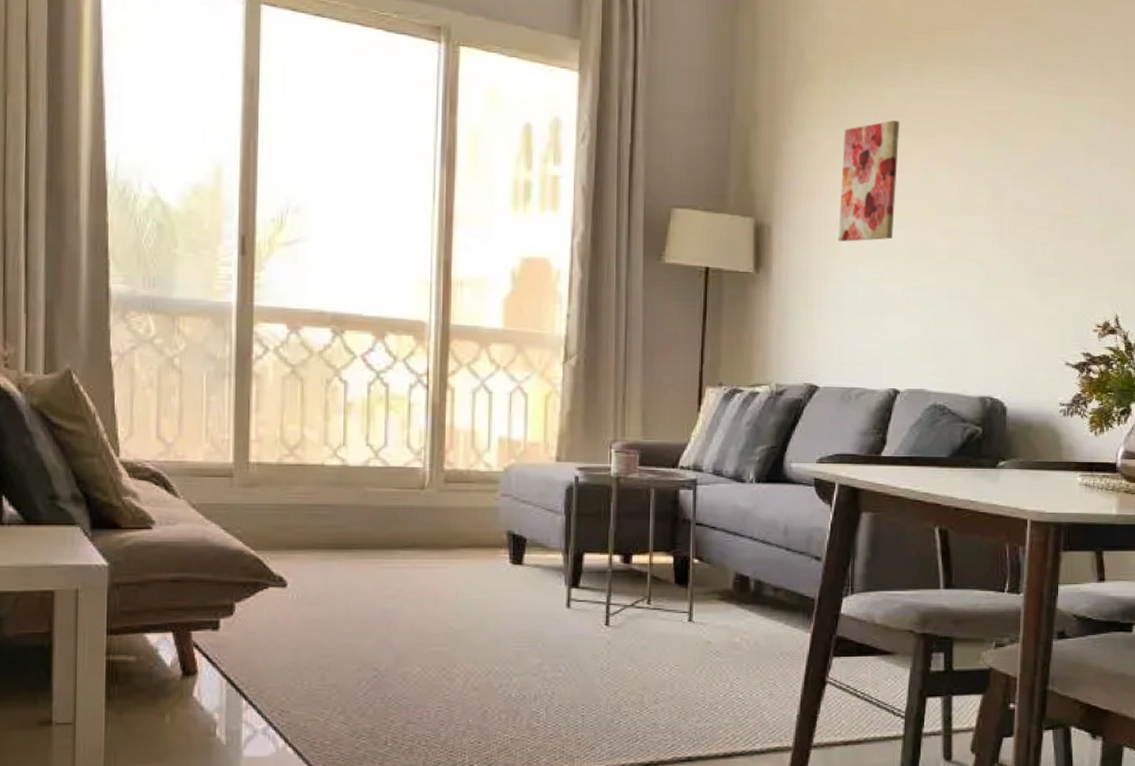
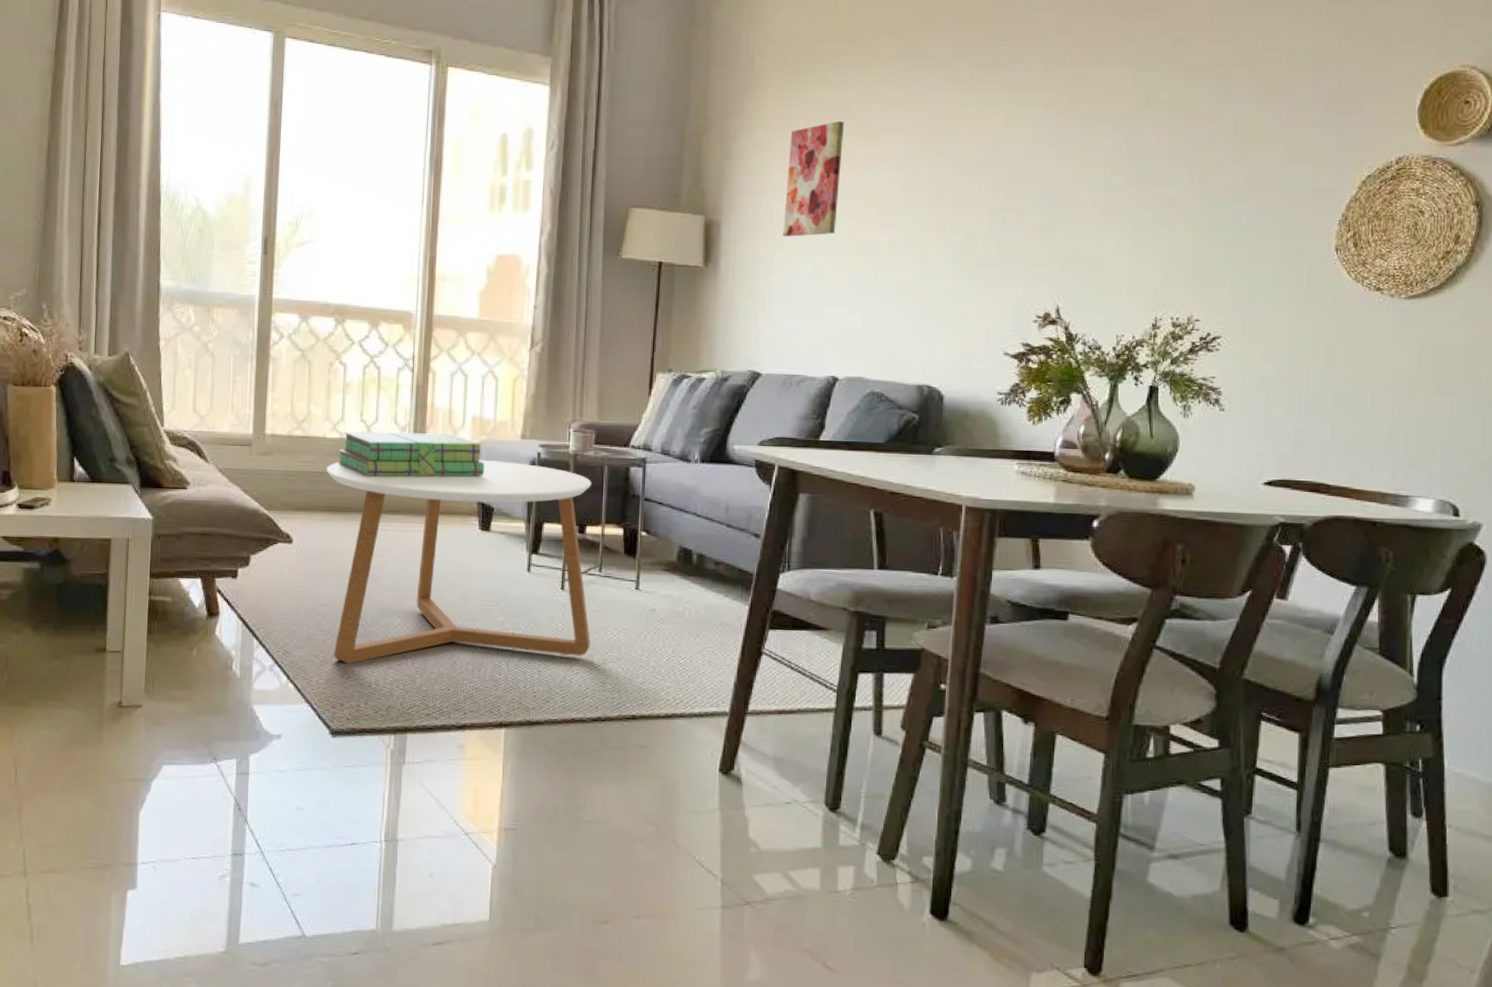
coffee table: none [326,485,641,720] -> present [327,459,592,663]
stack of books: none [340,456,515,508] -> present [338,431,485,477]

